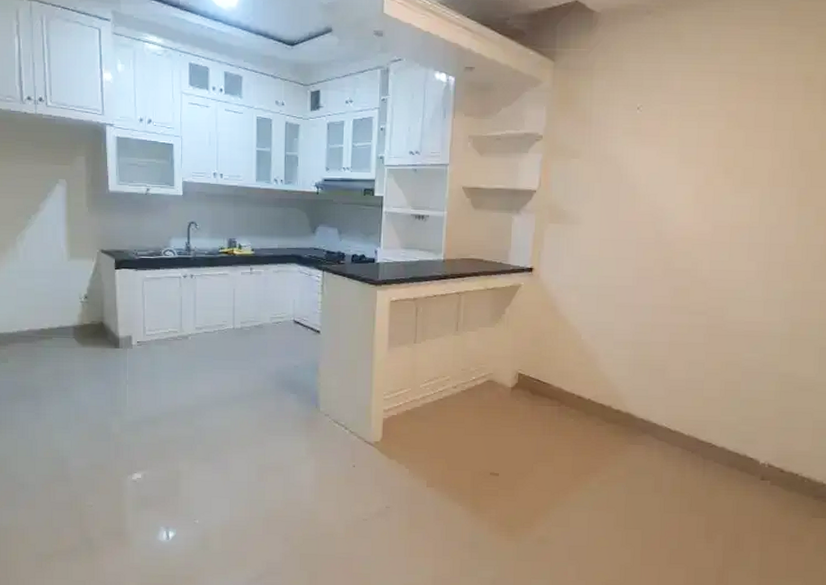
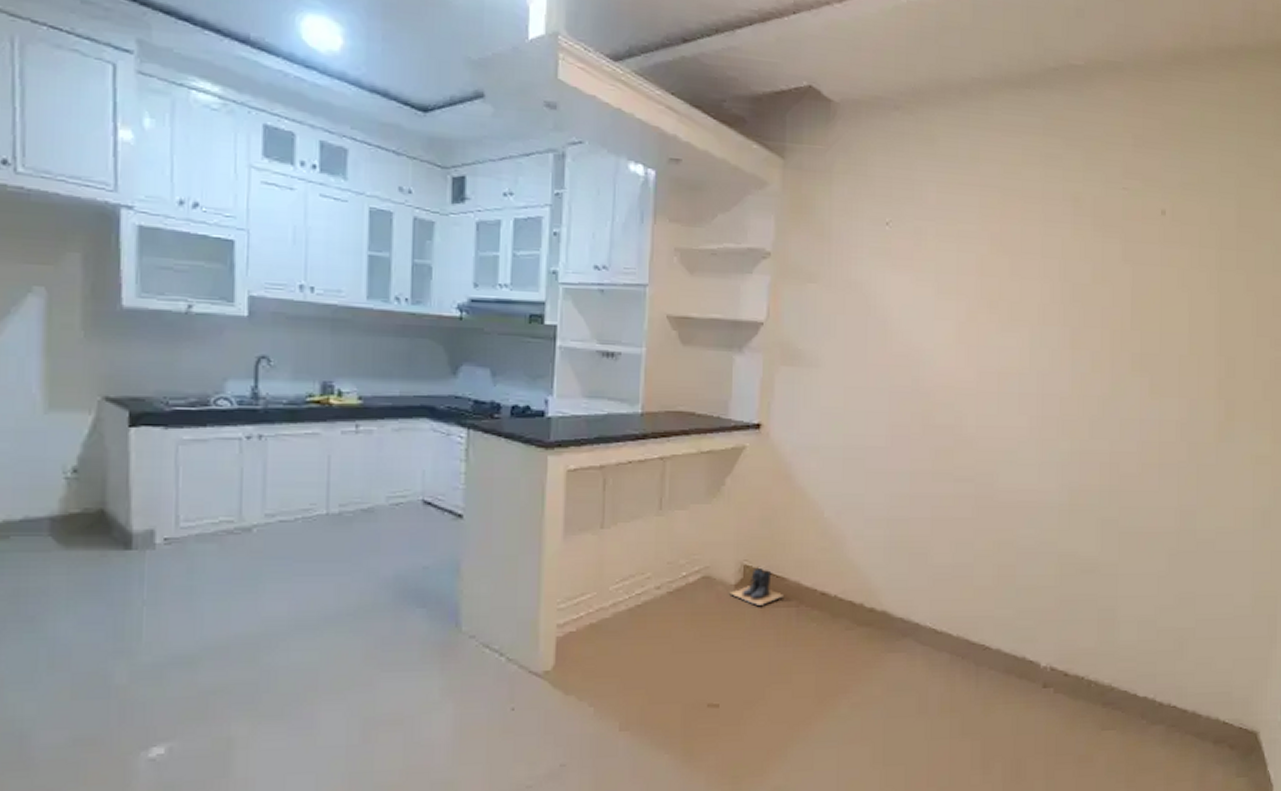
boots: none [507,375,549,405] -> present [729,567,785,607]

